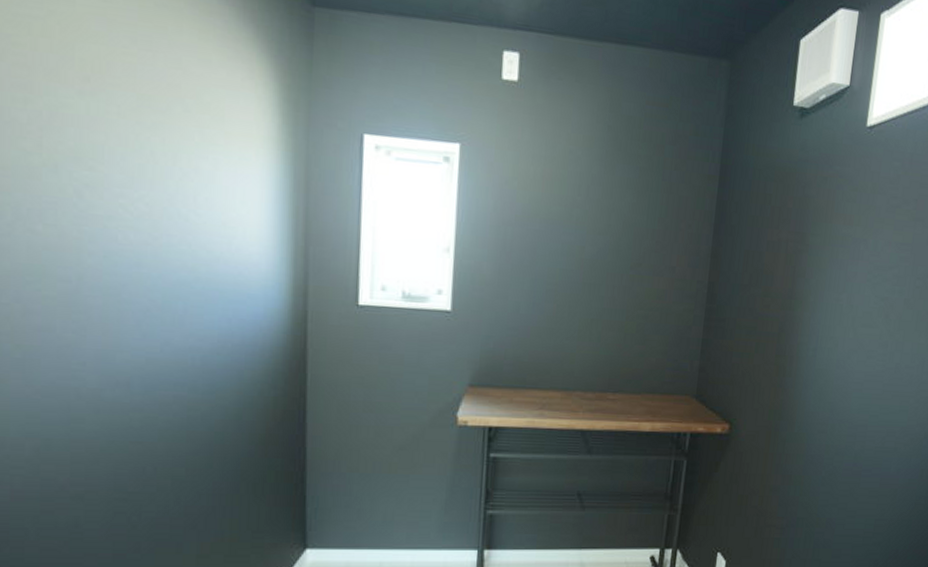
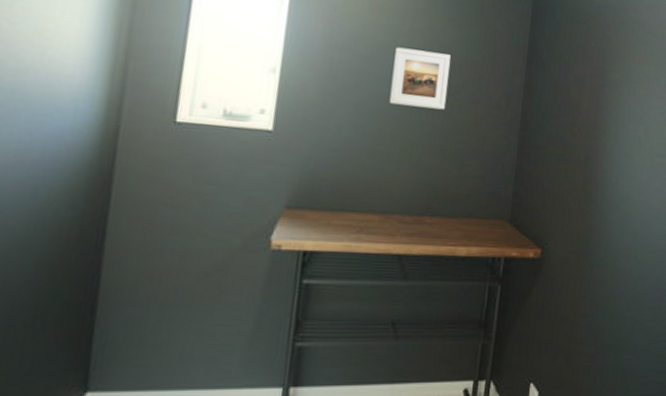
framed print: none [566,219,630,284] -> present [389,47,451,110]

